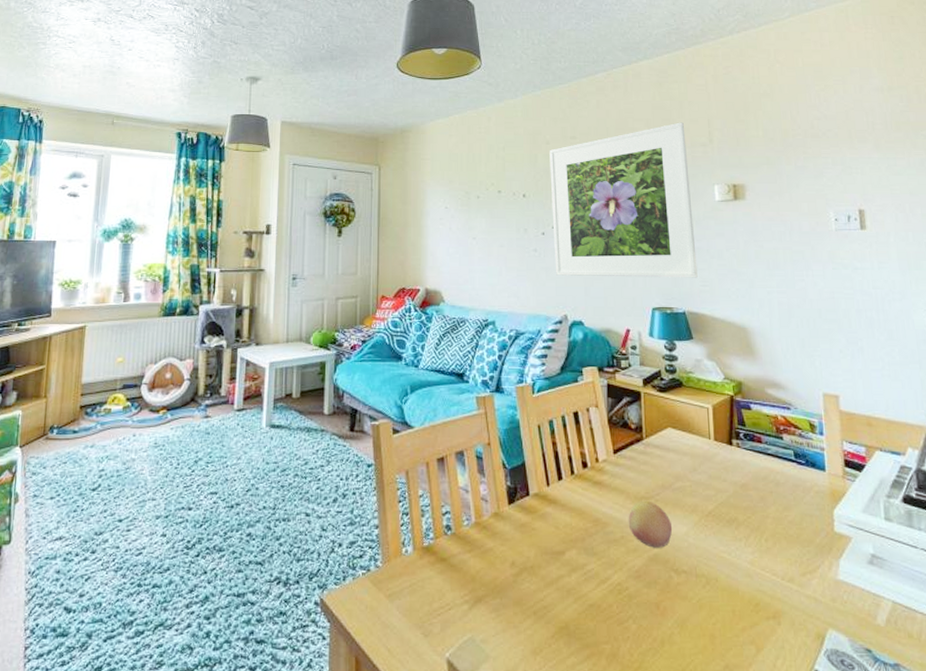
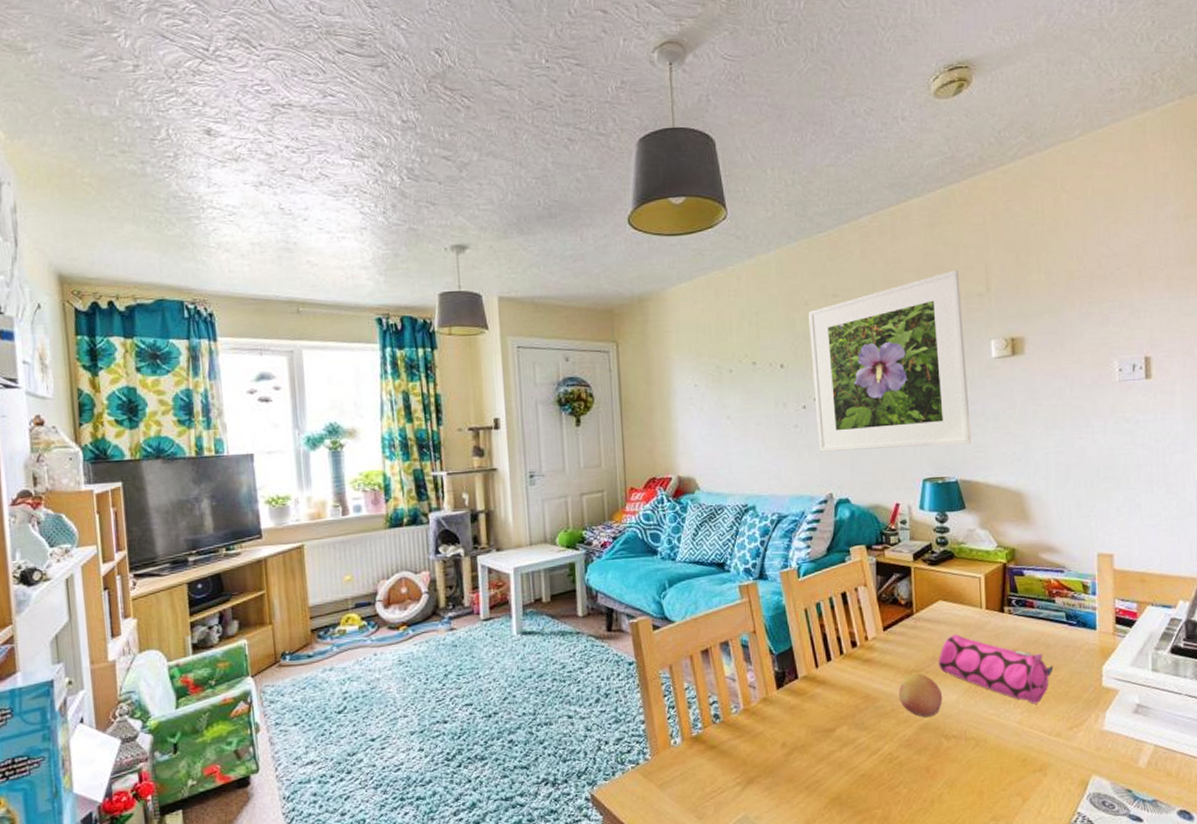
pencil case: none [668,463,784,545] -> present [939,634,1054,704]

